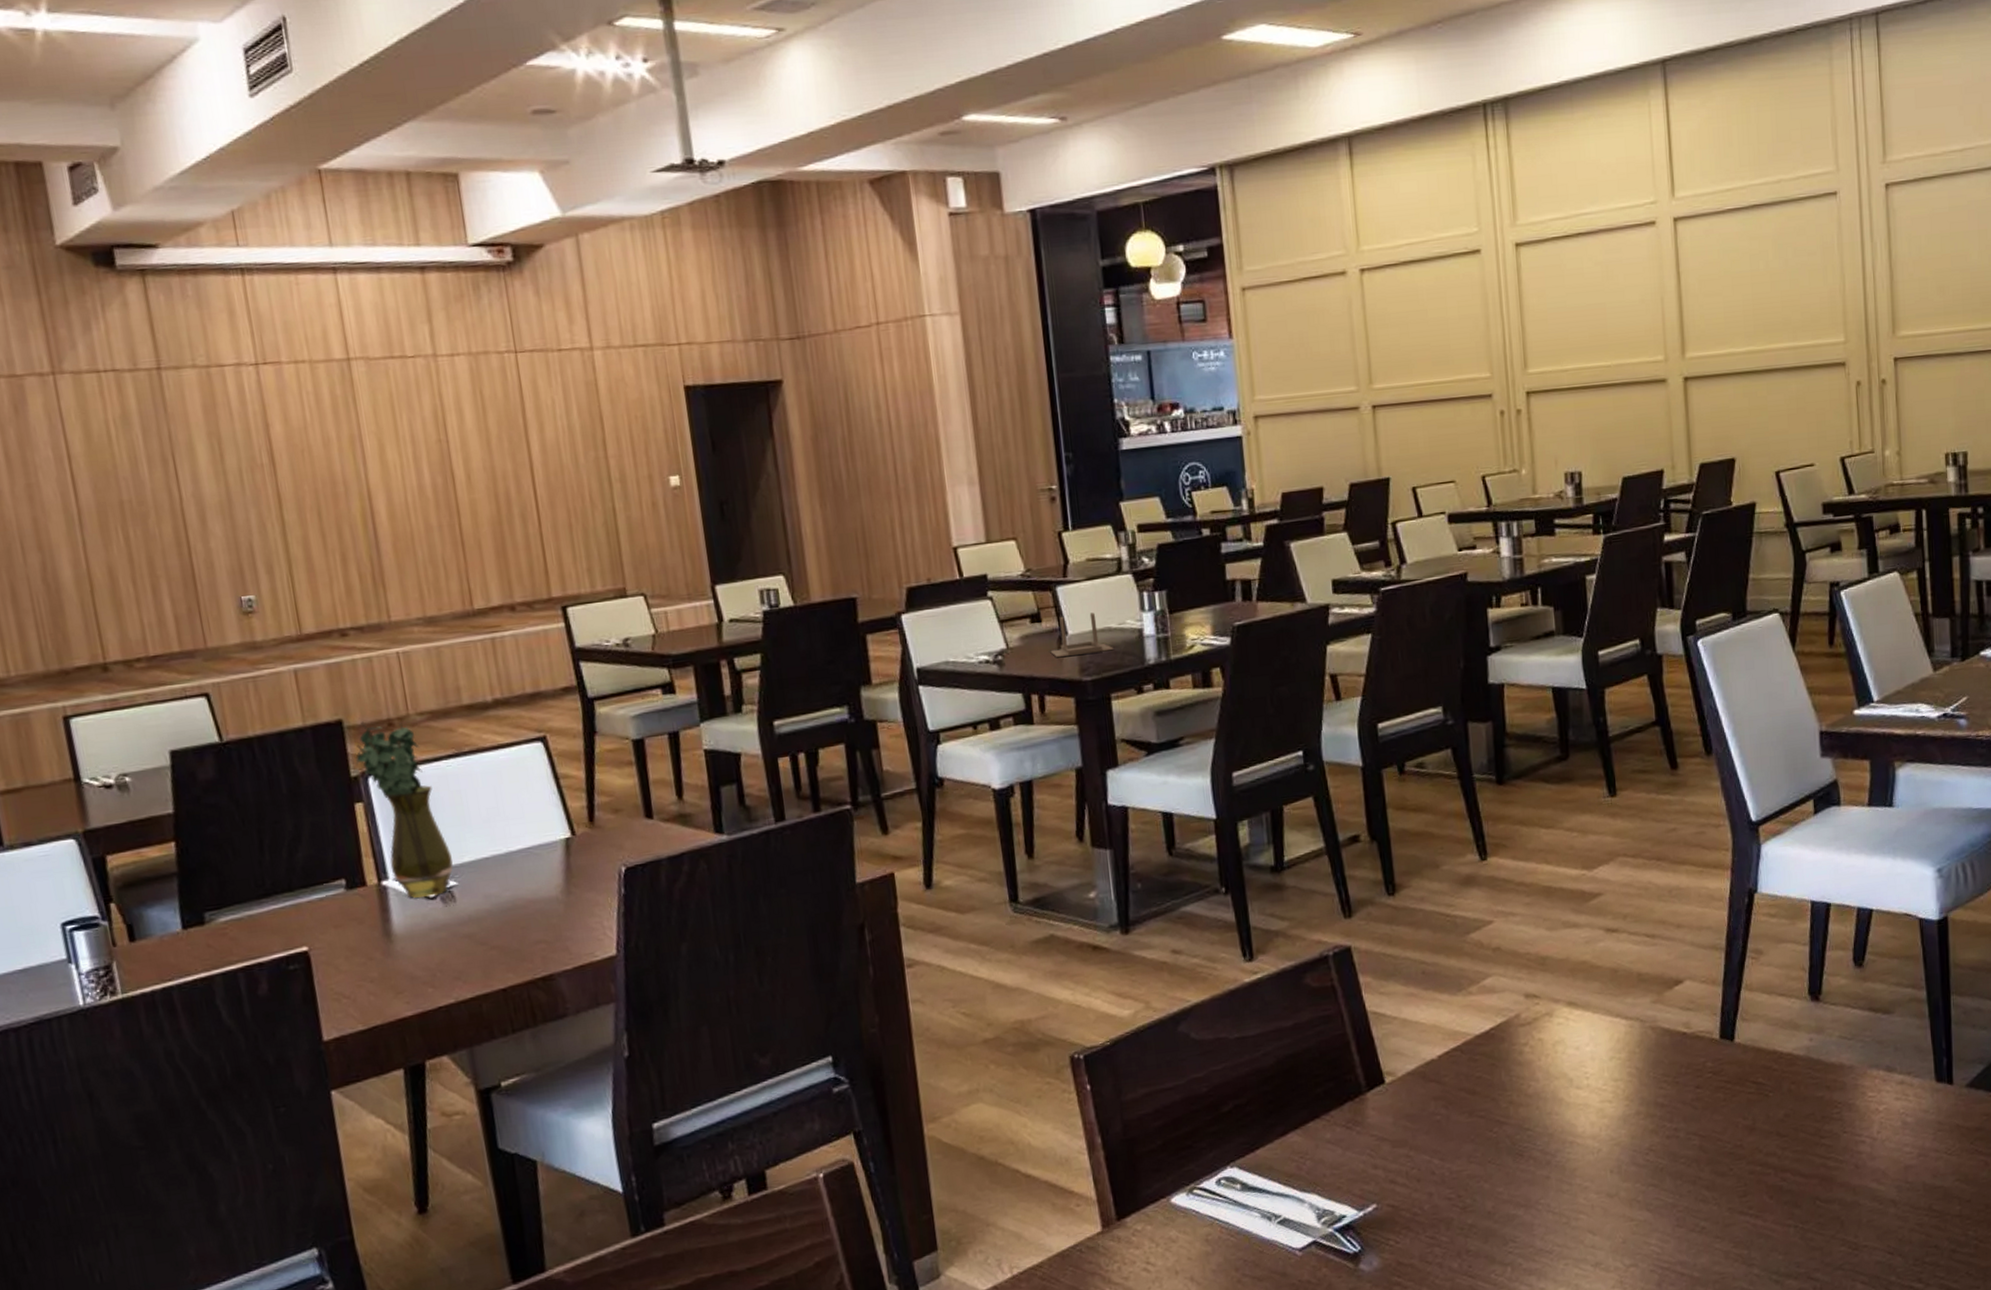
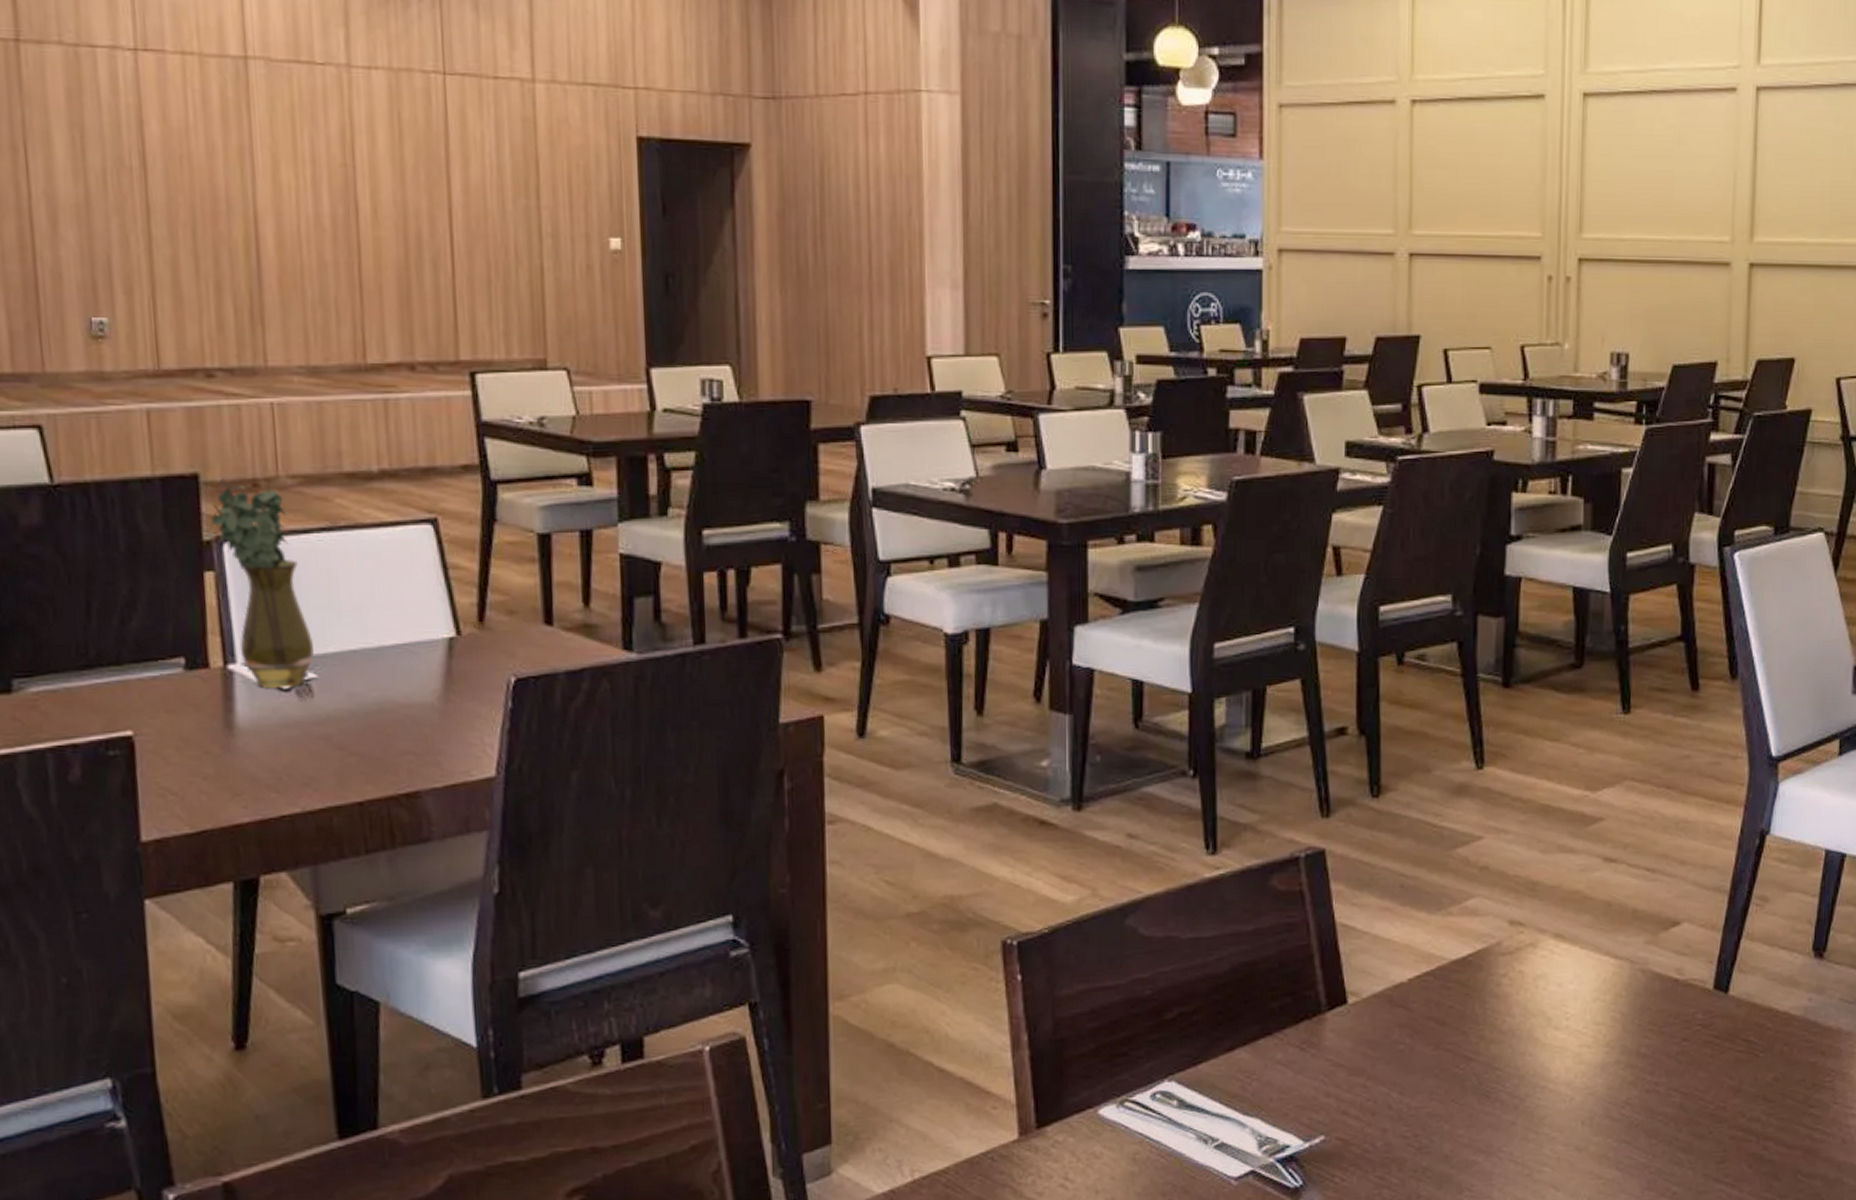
napkin holder: present [1050,612,1114,658] -> none [1024,448,1096,494]

